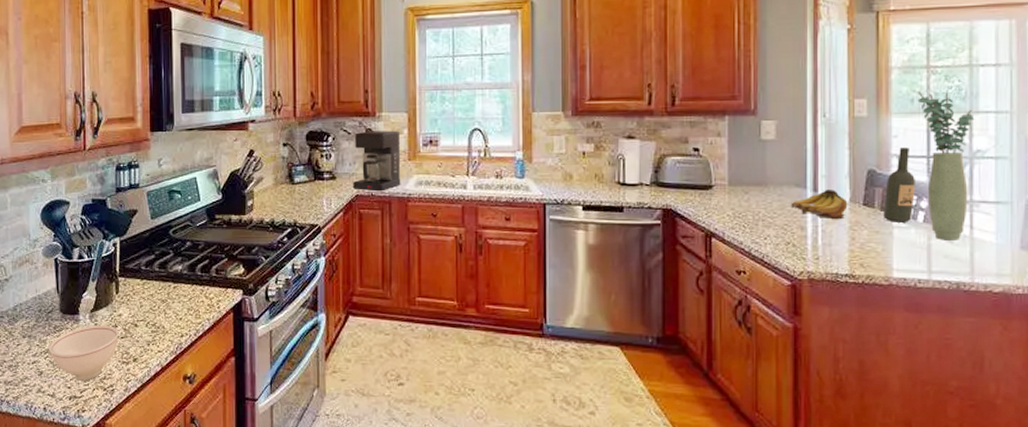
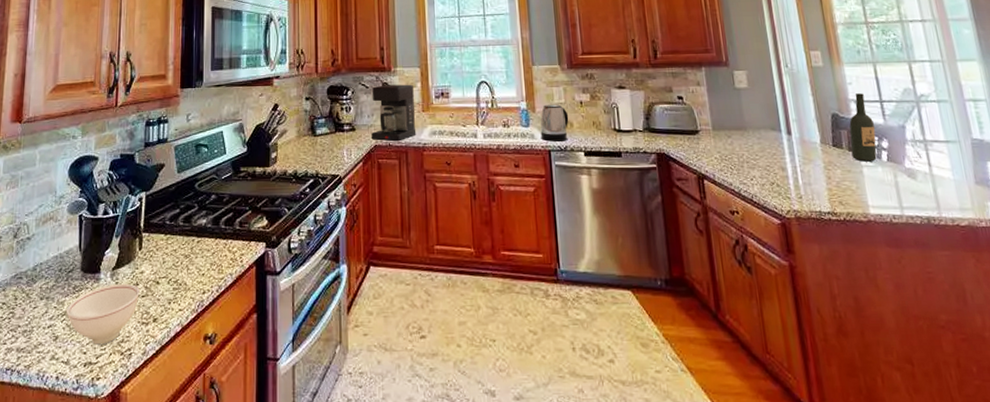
kettle: none [536,154,569,194] -> present [540,104,569,142]
fruit: present [791,190,848,220] -> none [769,132,820,161]
vase: present [917,91,975,240] -> none [861,44,925,178]

